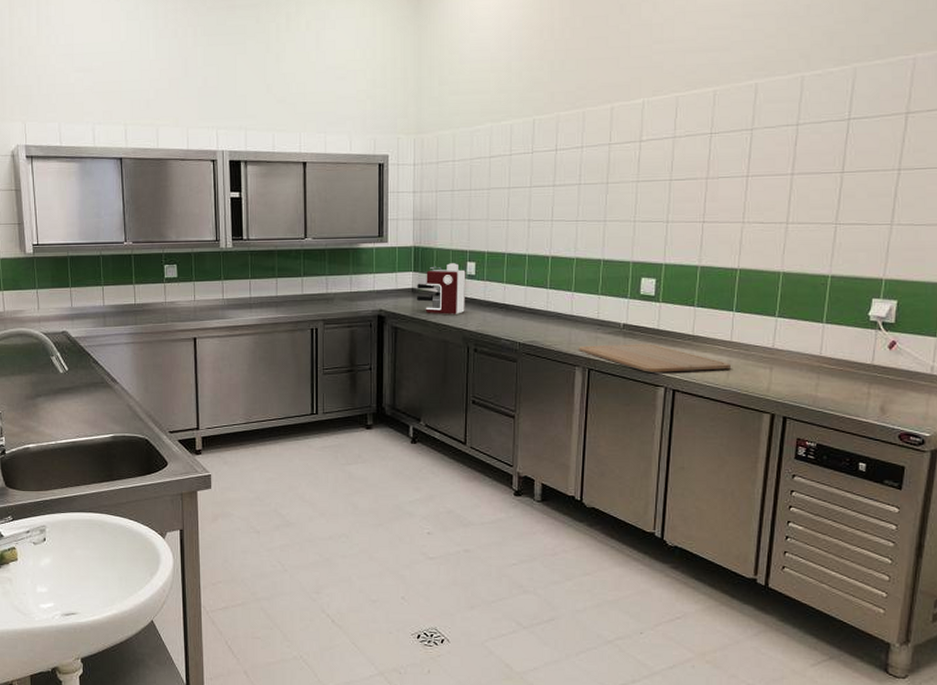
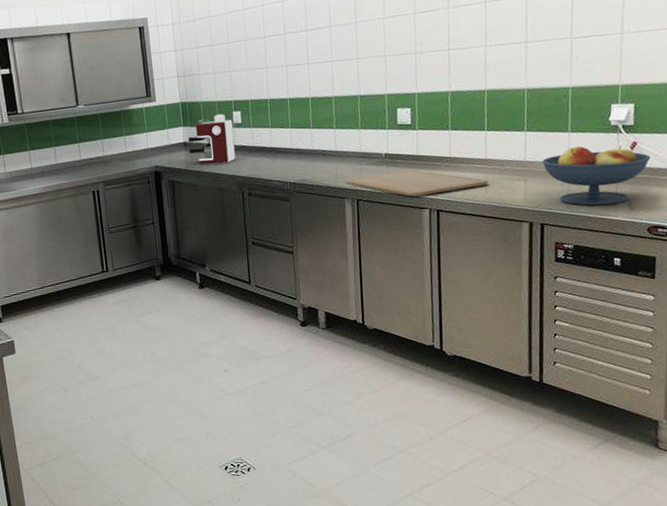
fruit bowl: none [791,340,910,404] -> present [542,145,651,206]

